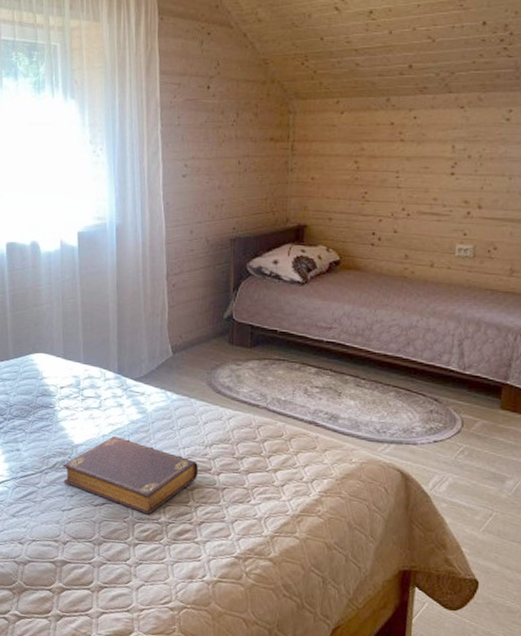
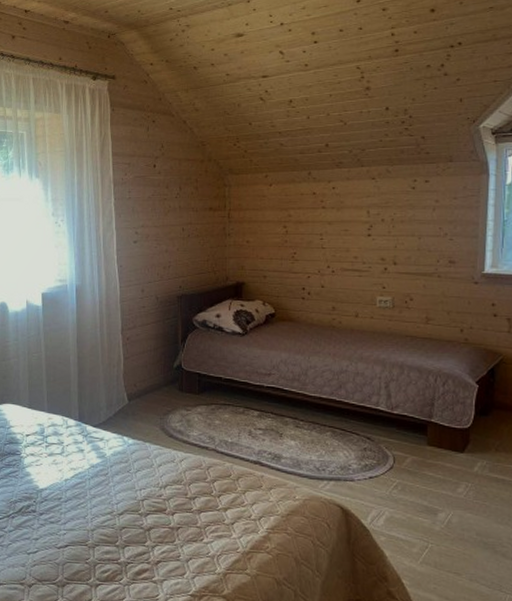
book: present [63,436,198,515] -> none [28,480,154,556]

